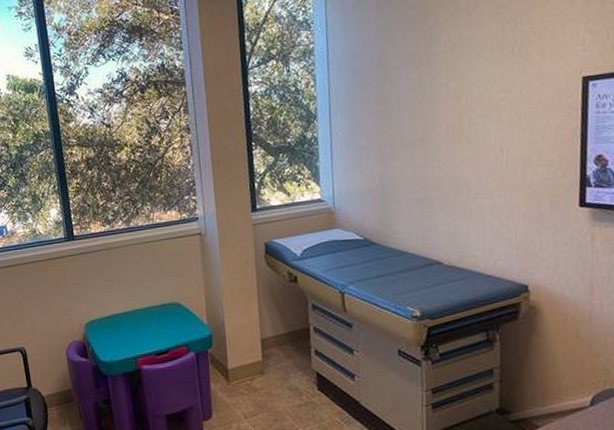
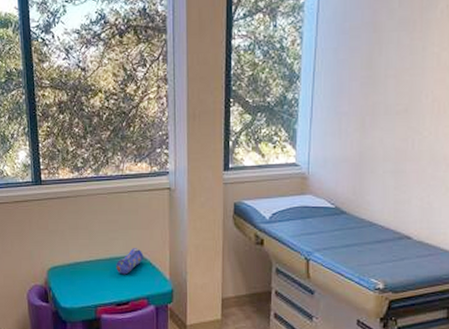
pencil case: none [153,295,180,323] -> present [116,248,144,275]

